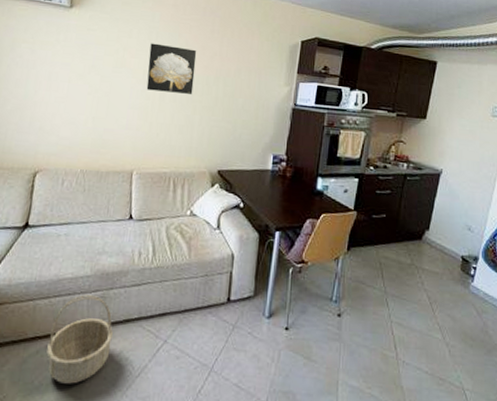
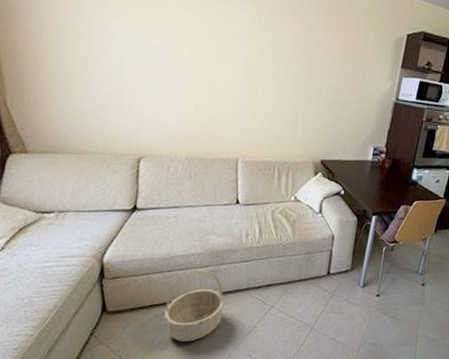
wall art: present [146,43,197,94] -> none [249,28,302,85]

